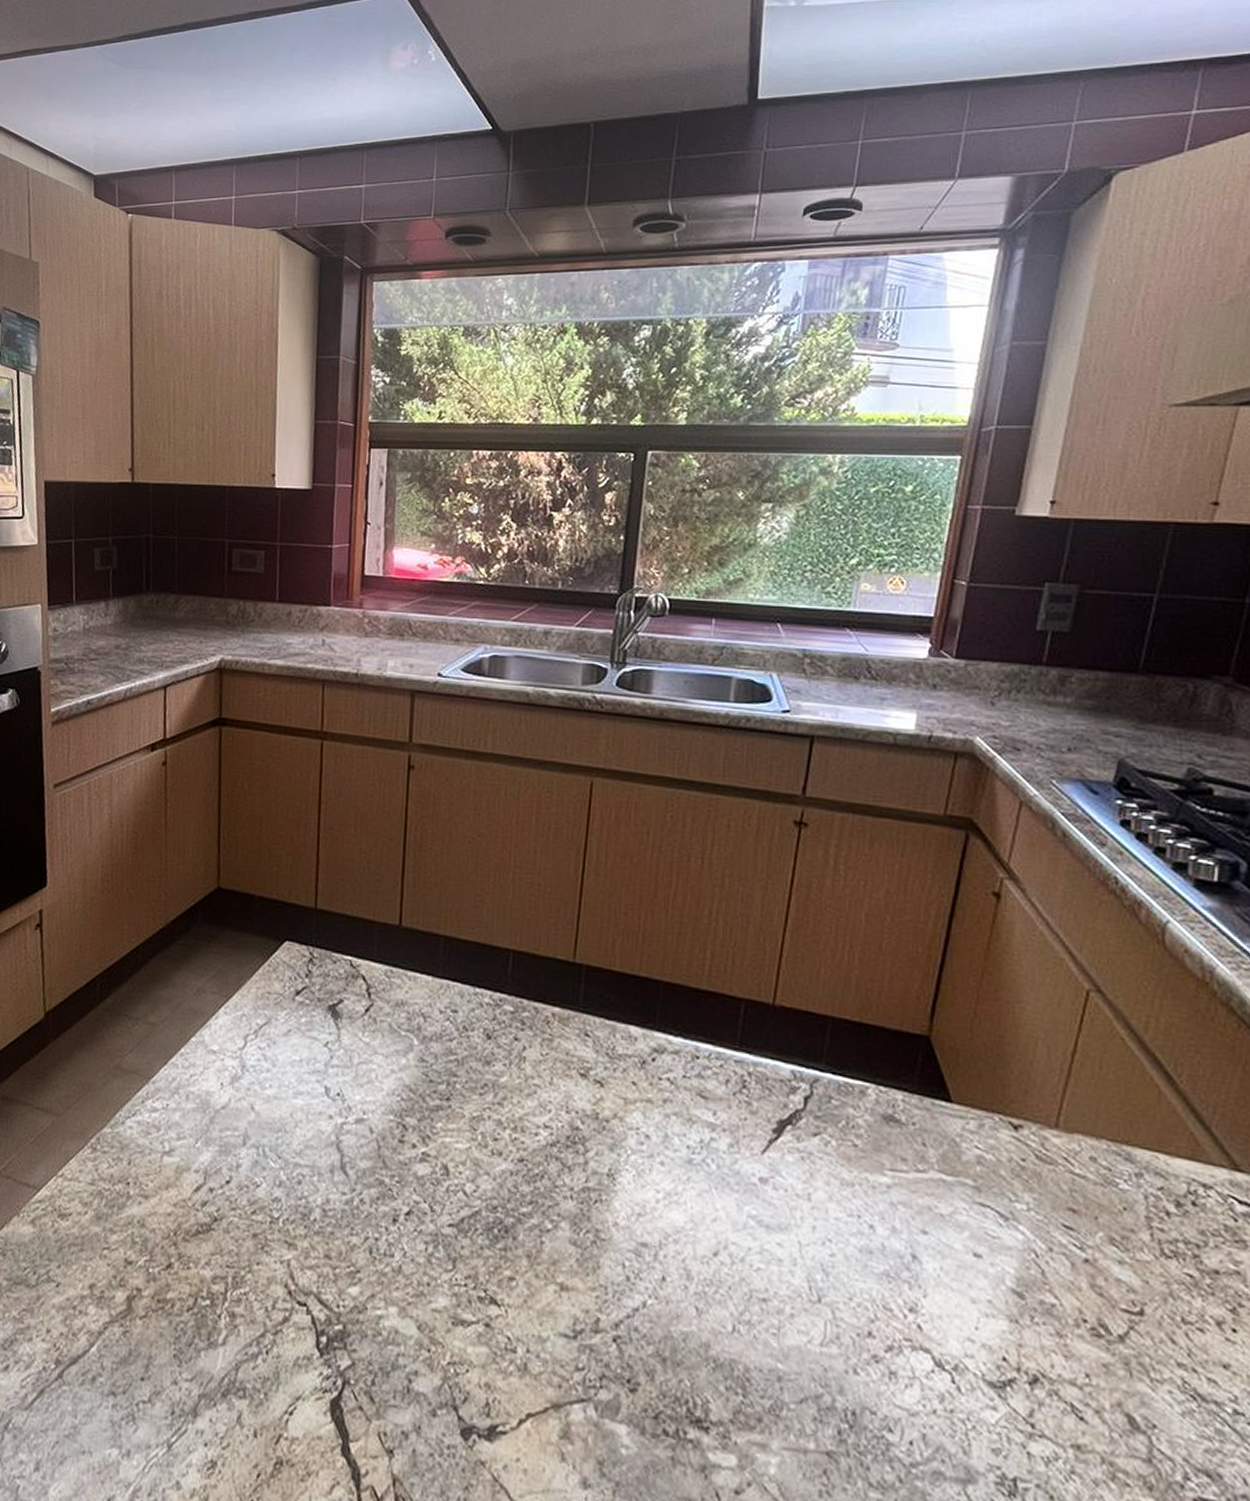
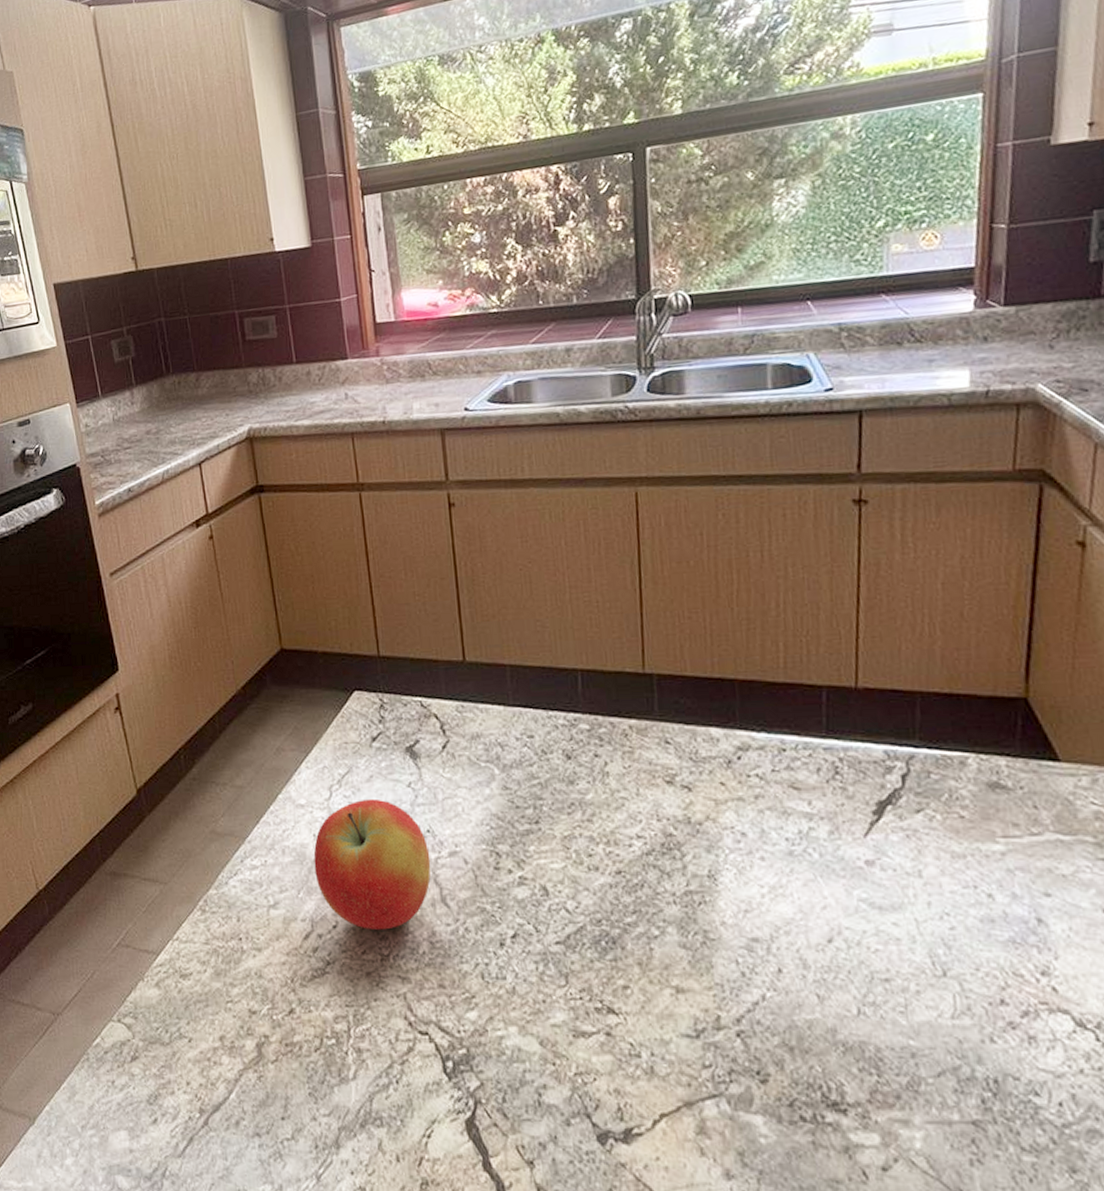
apple: none [216,1053,337,1192] -> present [313,798,431,930]

